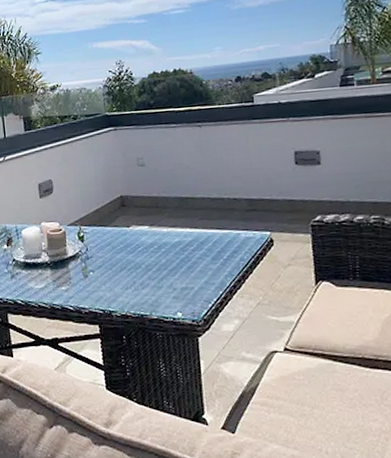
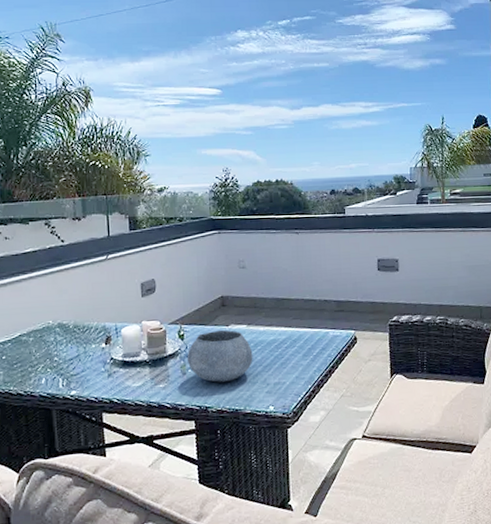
bowl: none [87,231,158,286] -> present [187,329,253,382]

